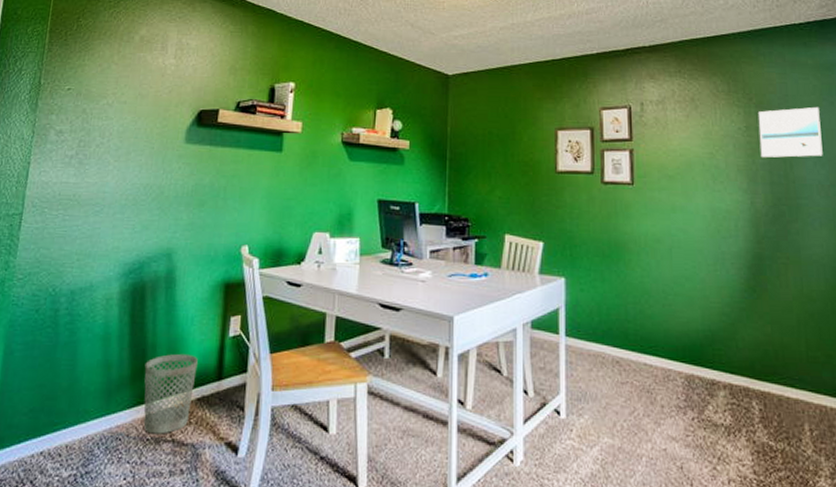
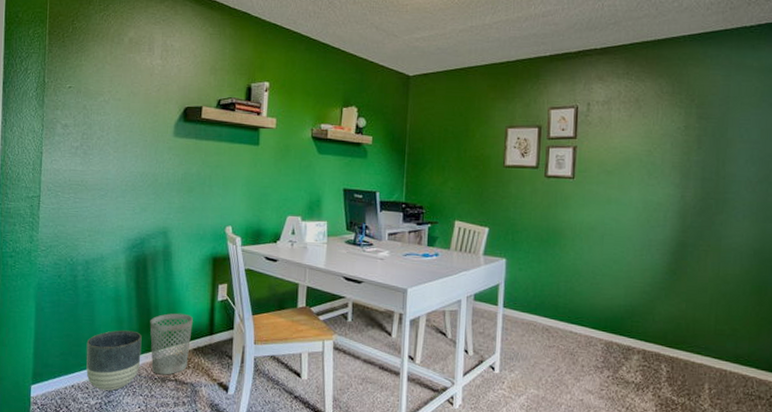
planter: none [60,377,134,457] -> present [86,330,142,391]
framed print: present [758,106,823,158] -> none [695,108,758,156]

